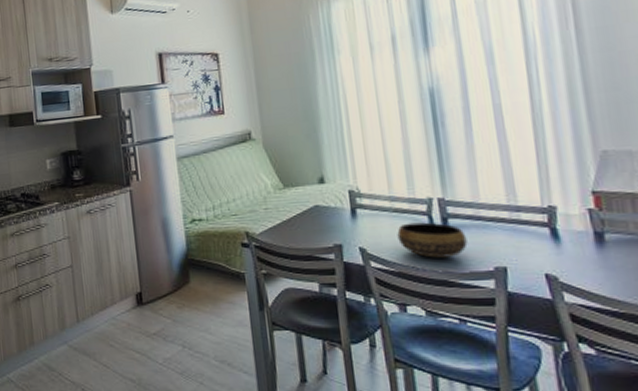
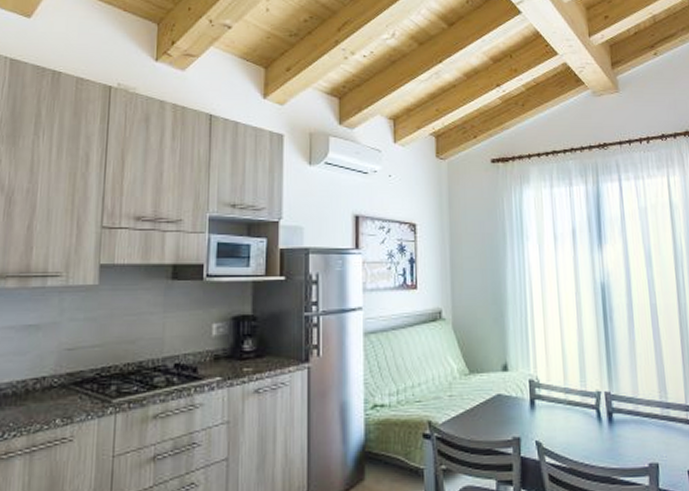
bowl: present [397,222,468,258] -> none [569,416,628,454]

